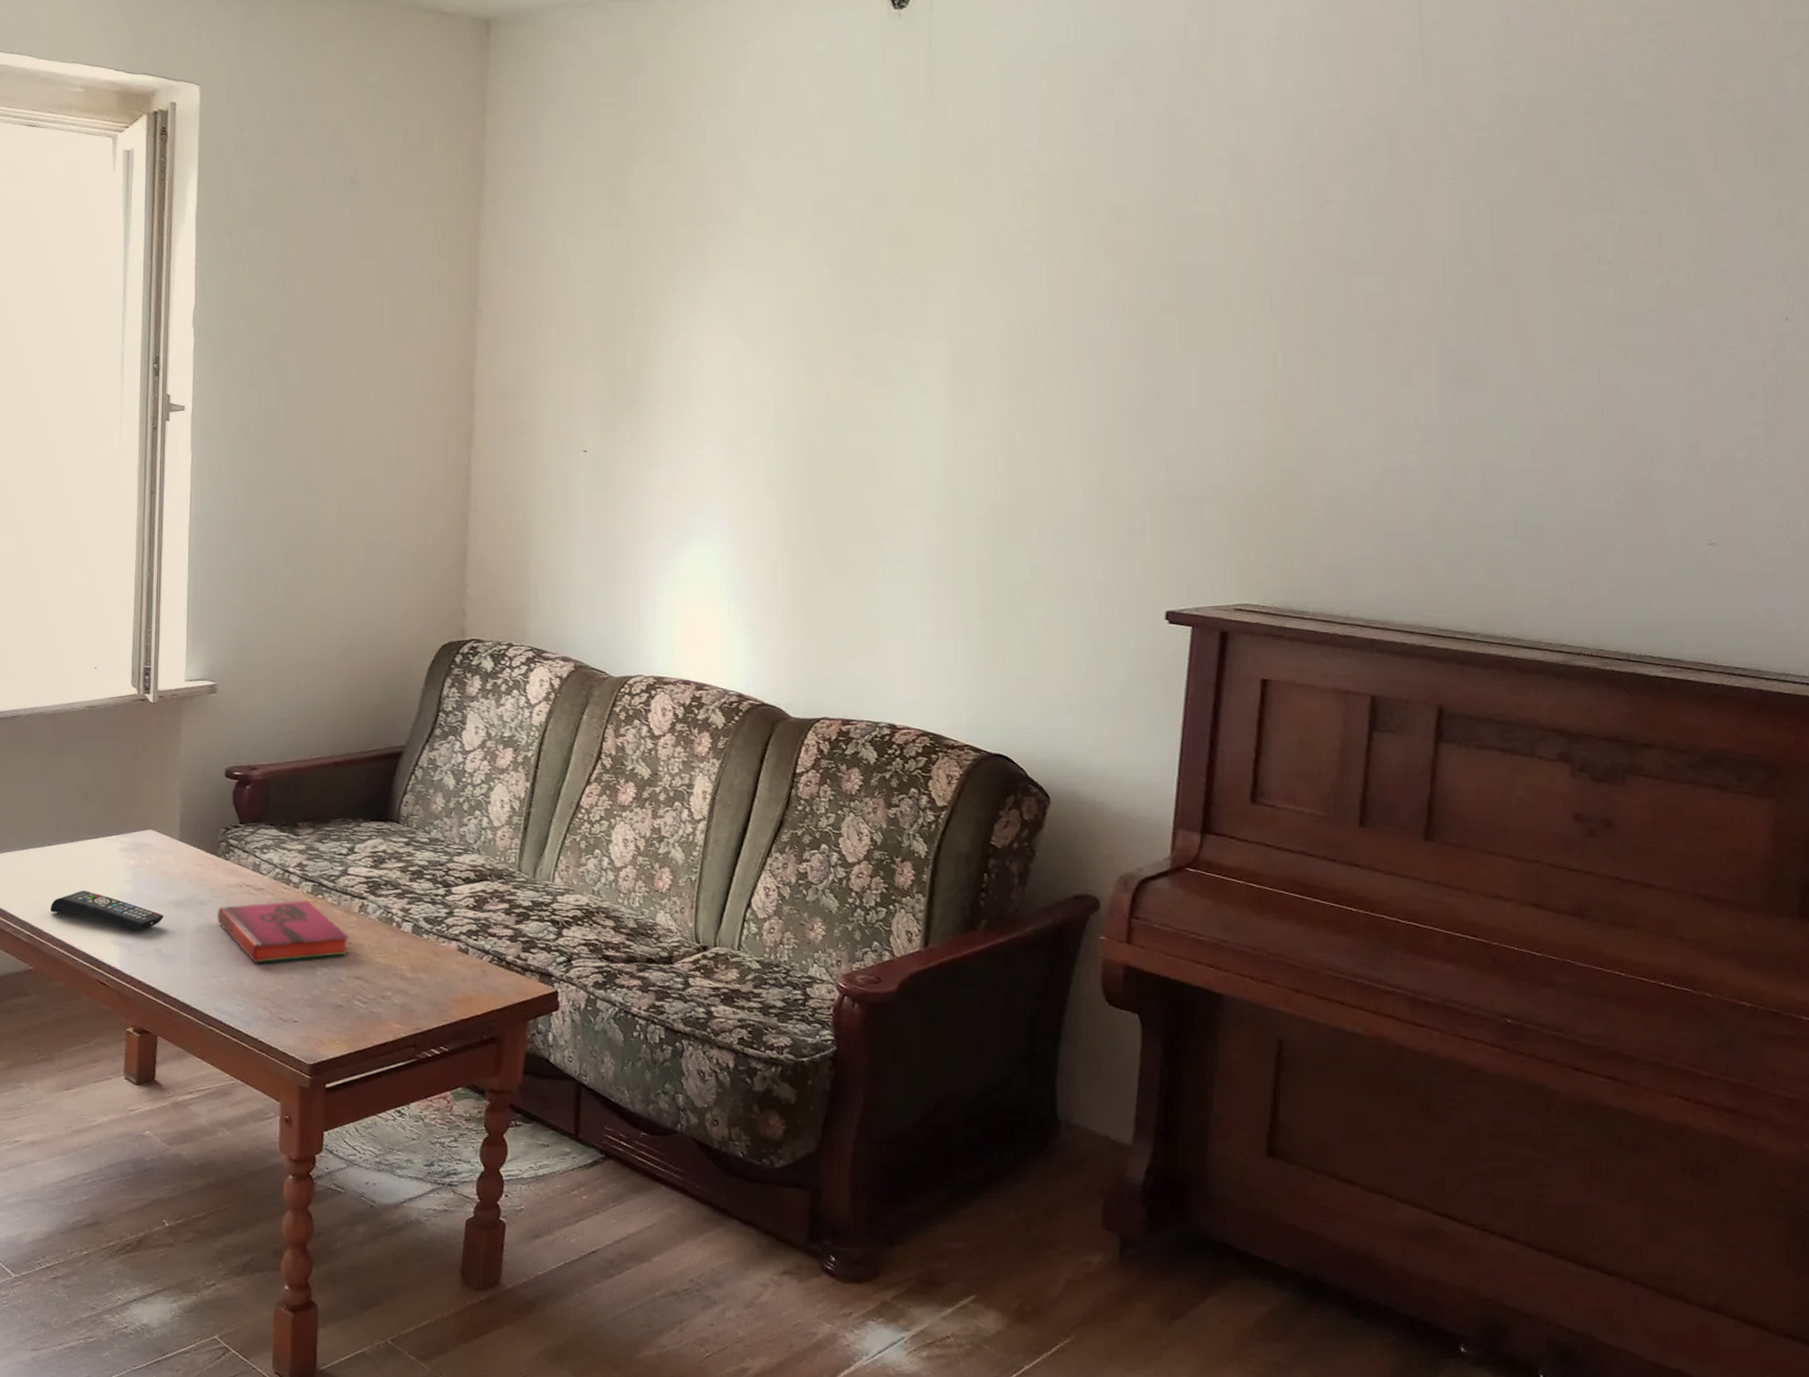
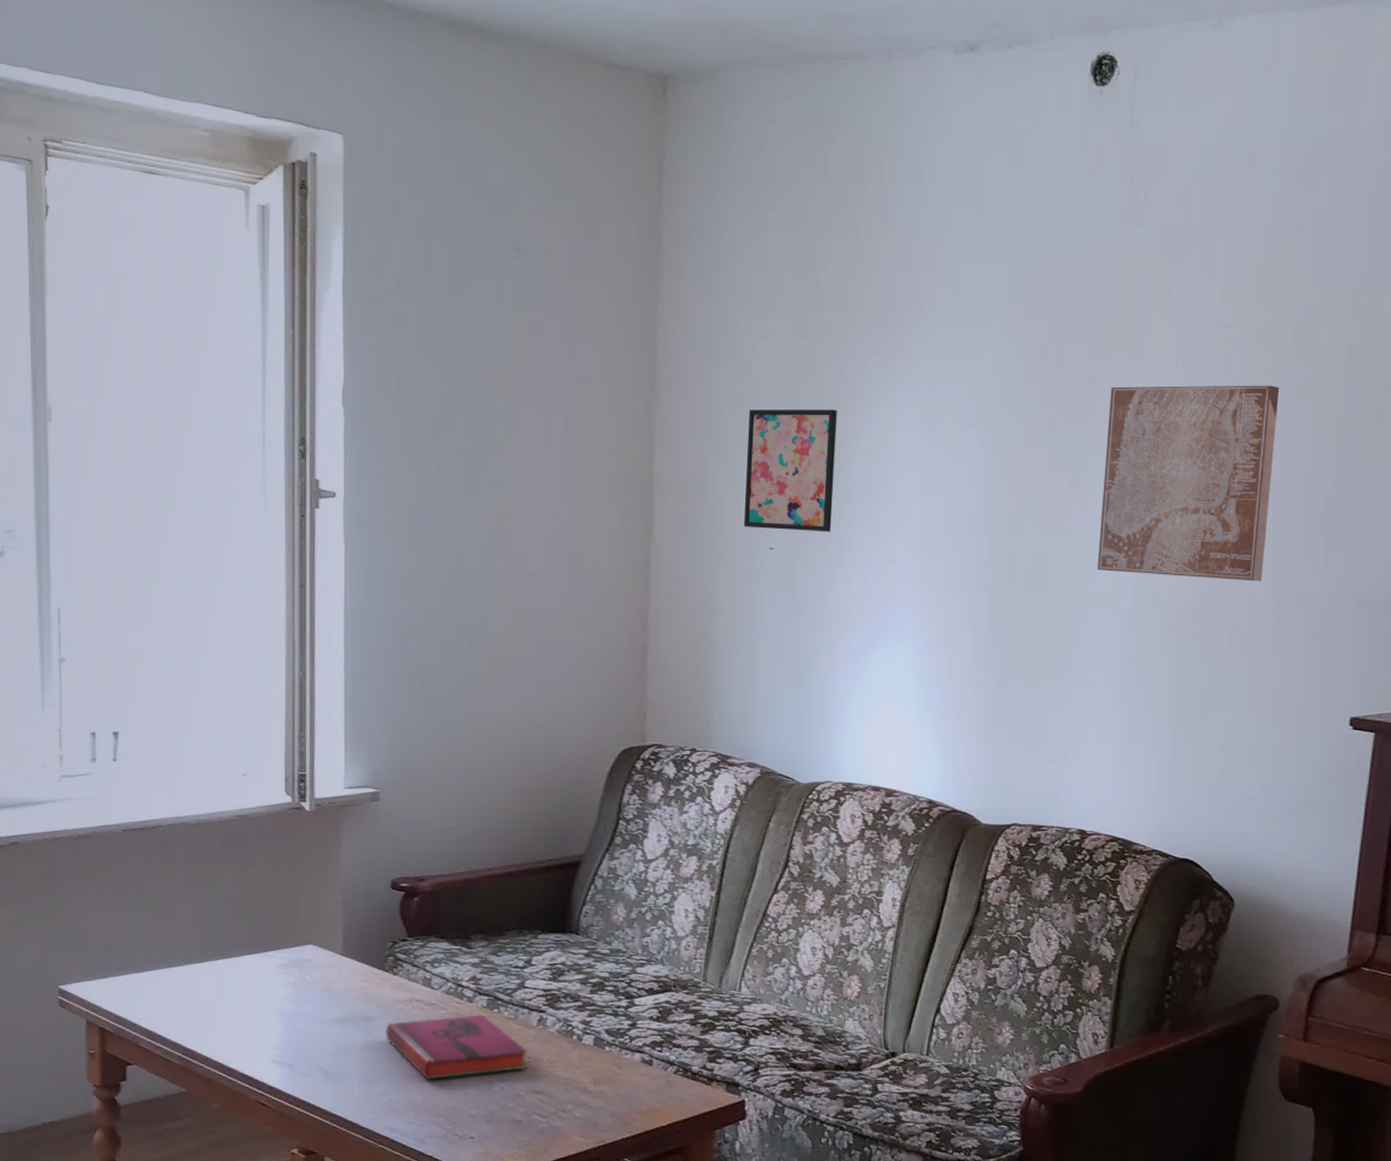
remote control: present [50,891,164,931] -> none [202,1009,328,1050]
wall art: none [559,318,648,435] -> present [743,409,837,532]
wall art: none [903,284,1083,476] -> present [1097,385,1280,581]

